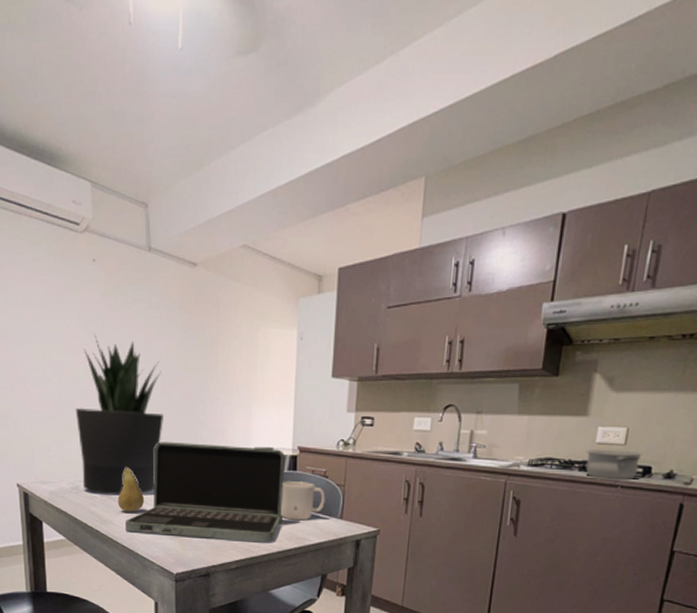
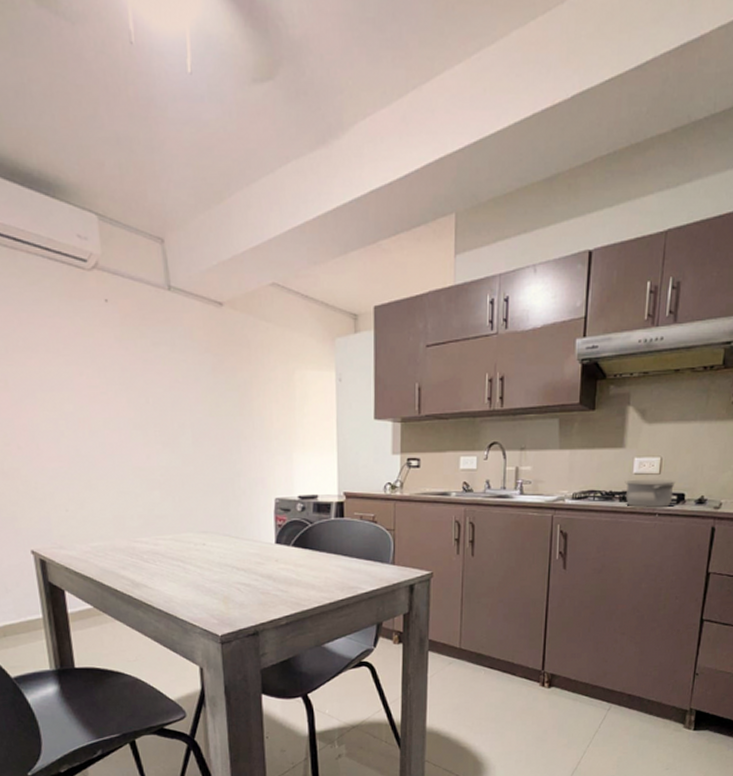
planter: present [75,335,163,496] -> none [95,382,197,556]
fruit: present [117,468,145,512] -> none [150,525,182,573]
laptop: present [124,442,286,543] -> none [160,494,334,596]
mug: present [280,481,326,521] -> none [329,528,376,569]

